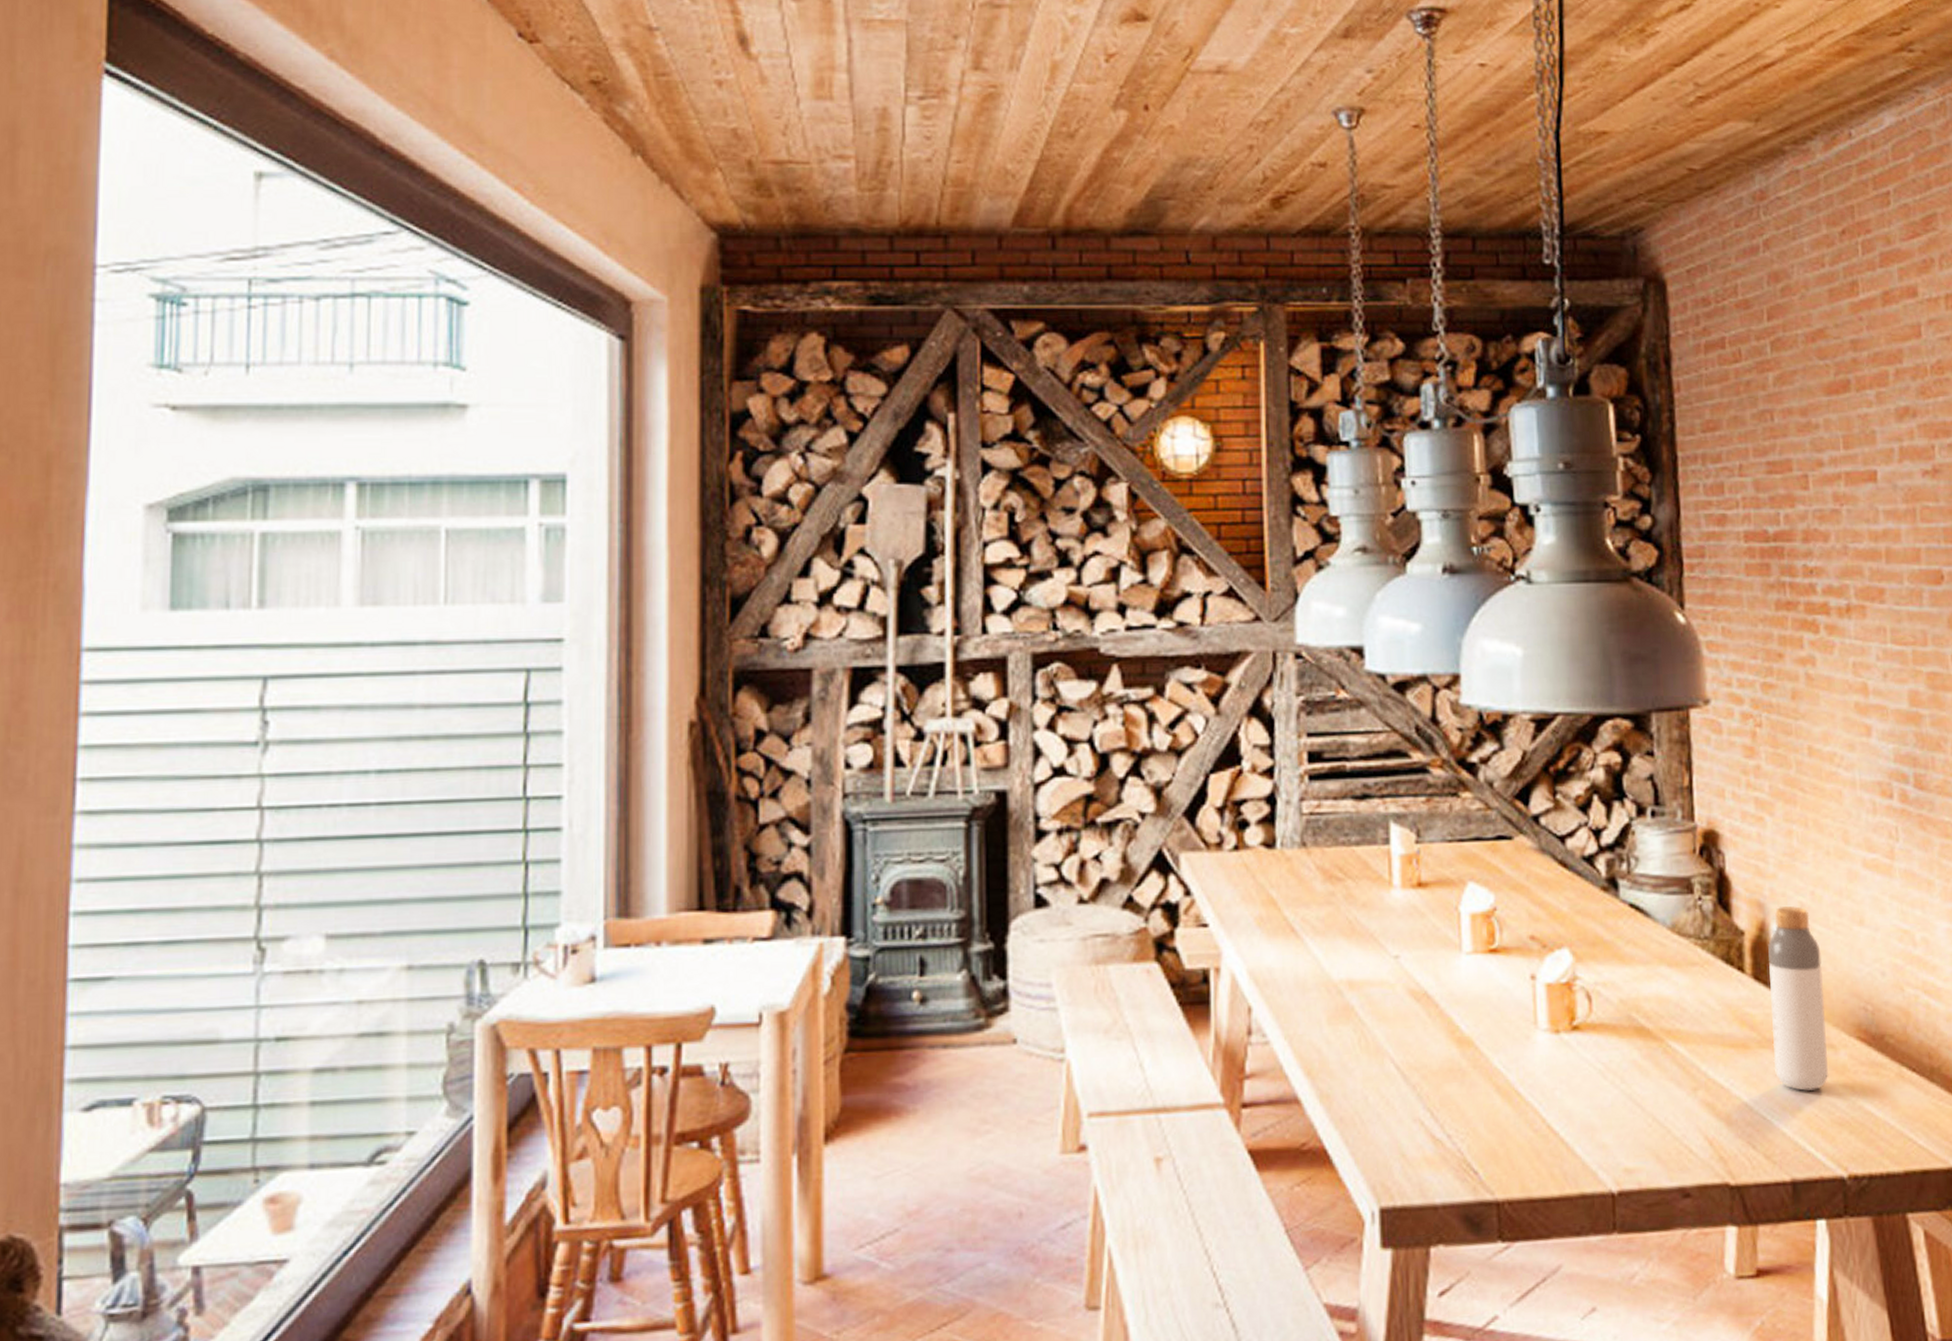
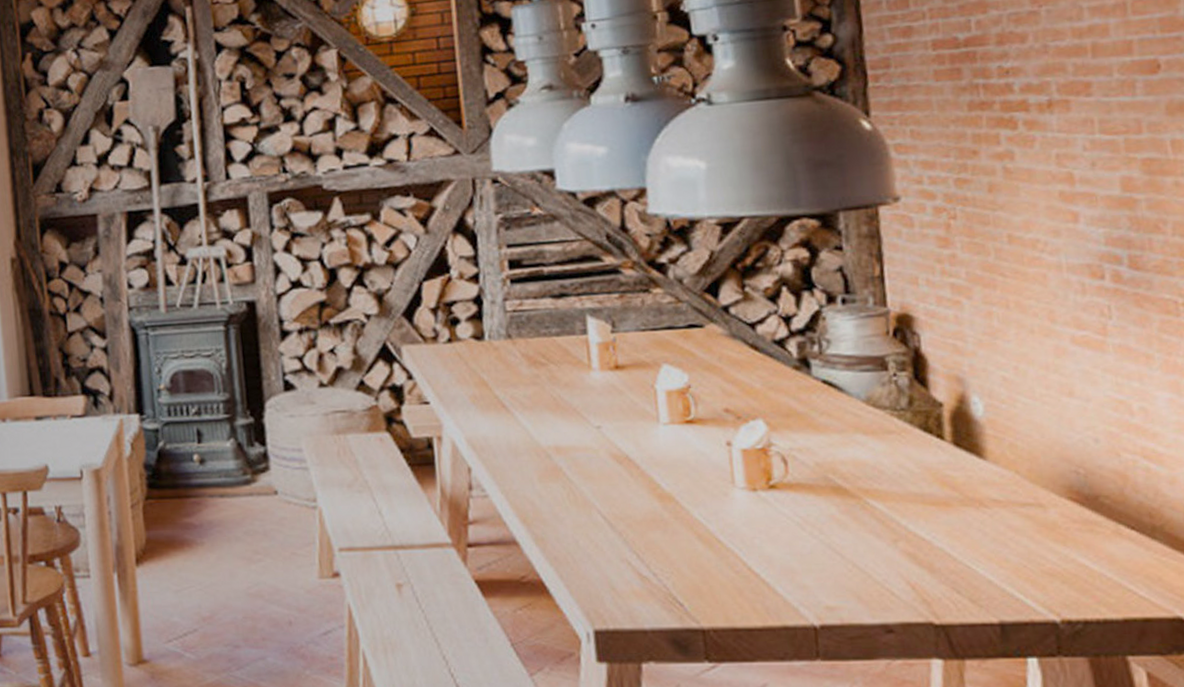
bottle: present [1768,906,1829,1091] -> none [968,380,1038,544]

